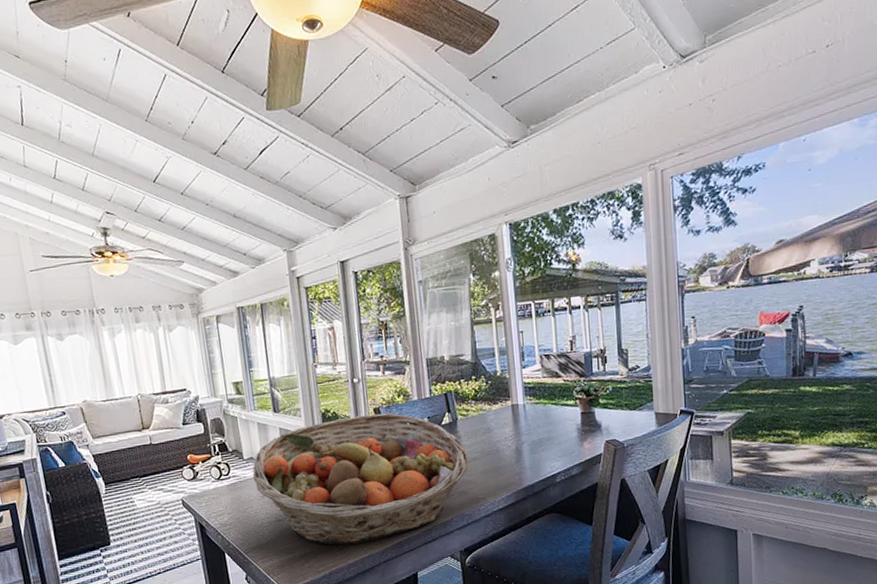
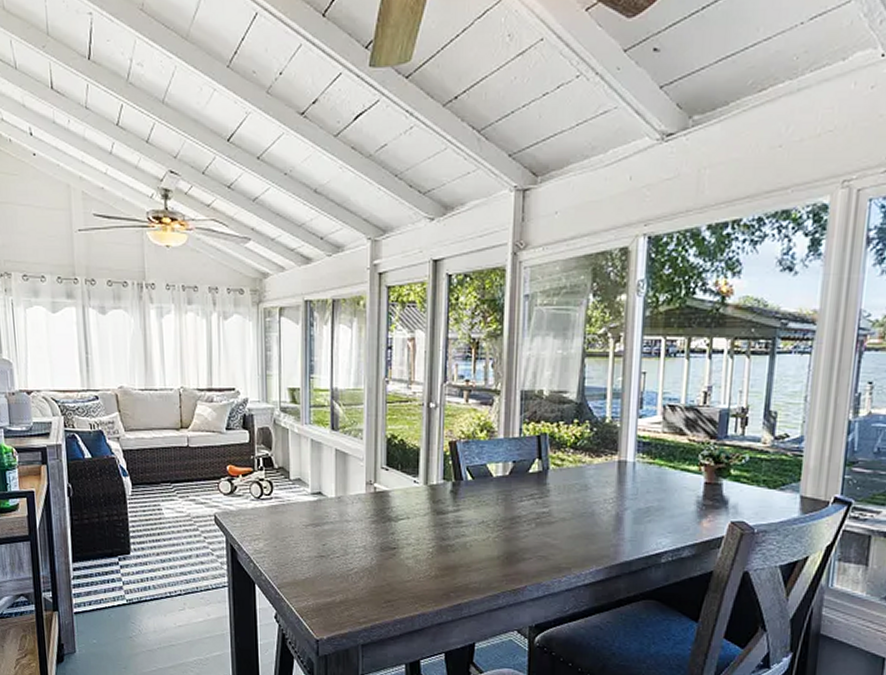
fruit basket: present [252,413,469,546] -> none [297,447,555,599]

